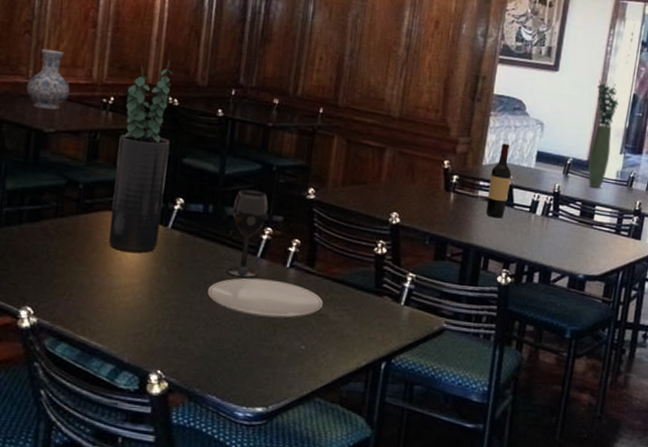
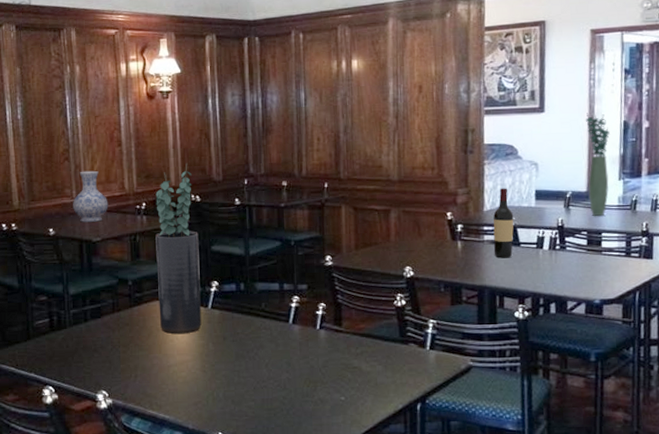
plate: present [208,278,323,319] -> none [251,342,355,376]
wine glass: present [226,189,269,278] -> none [261,265,293,343]

